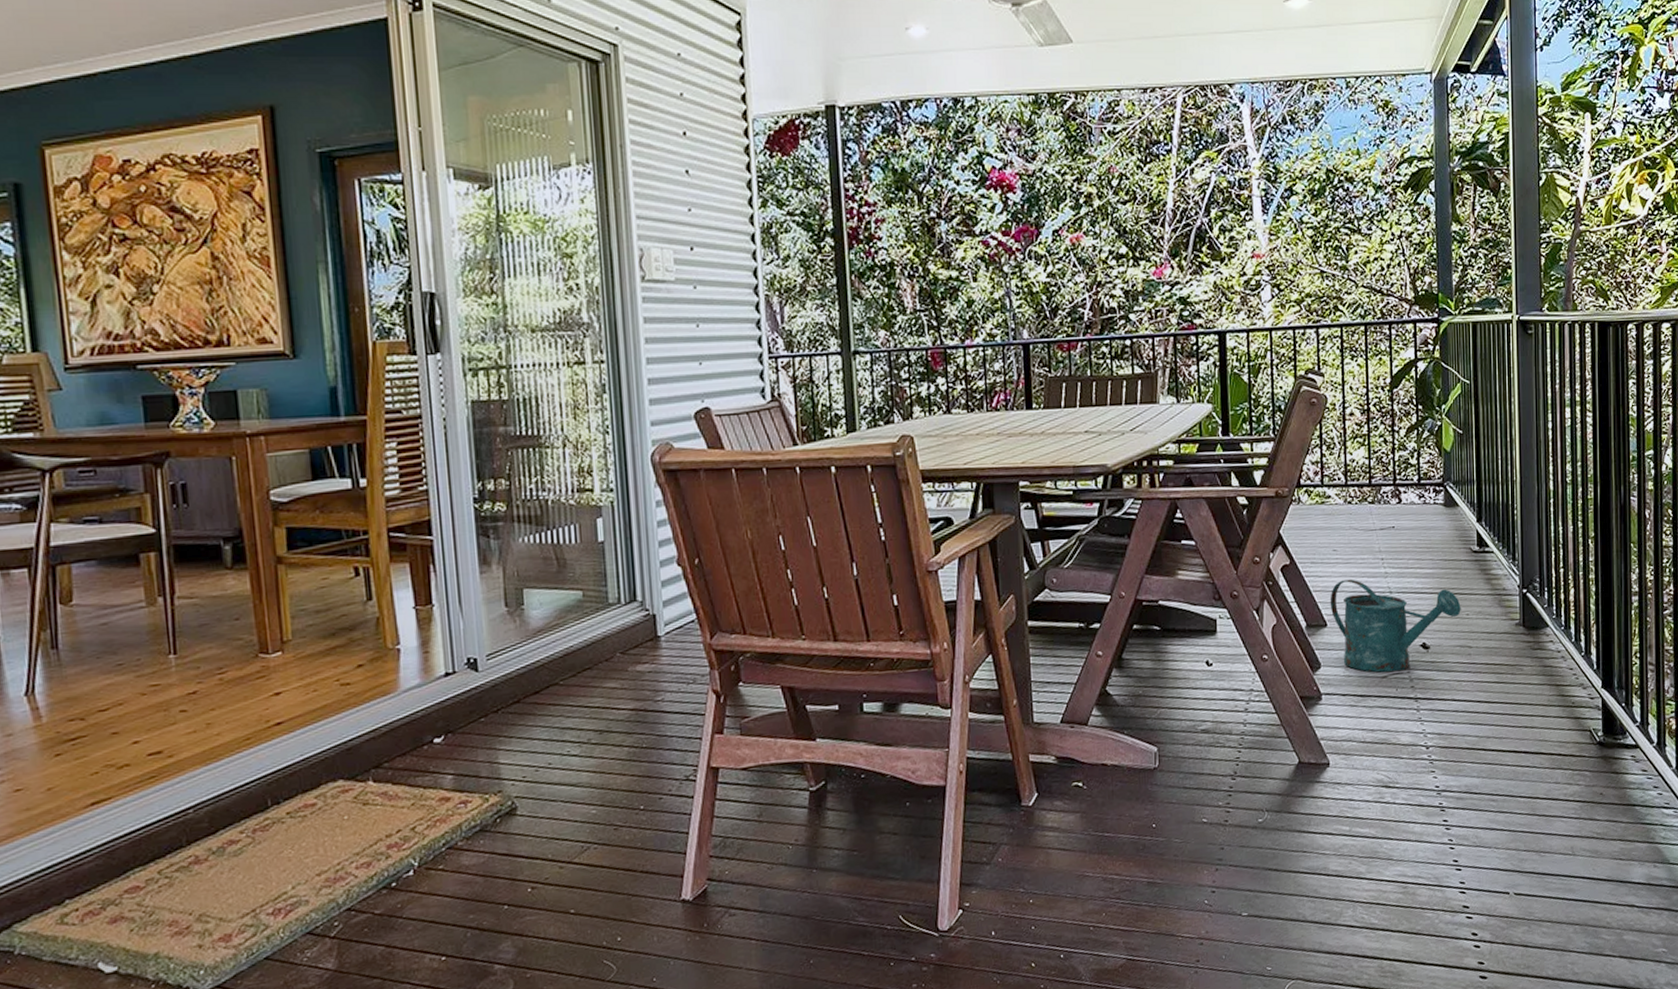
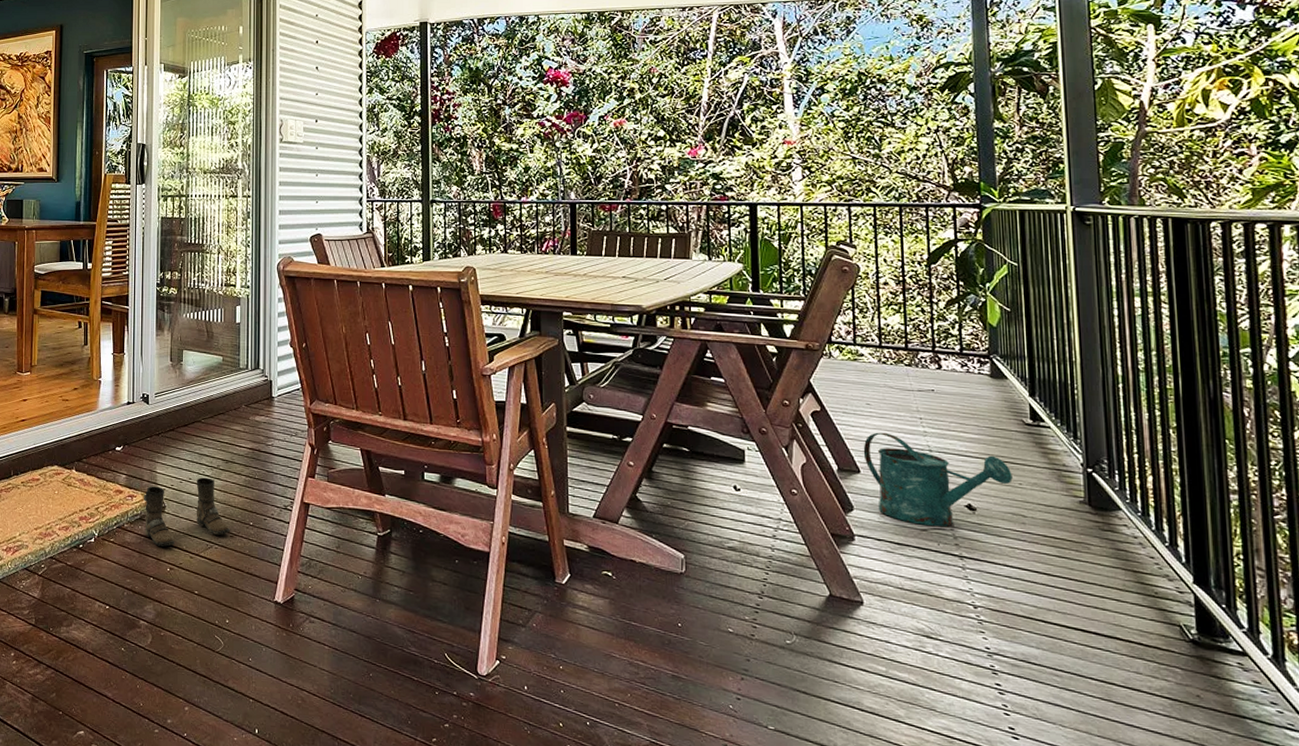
boots: none [483,757,613,862] -> present [144,477,230,547]

